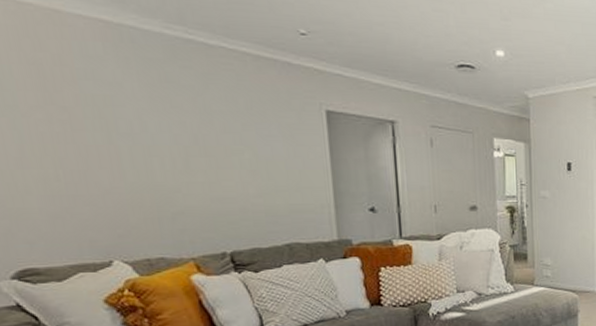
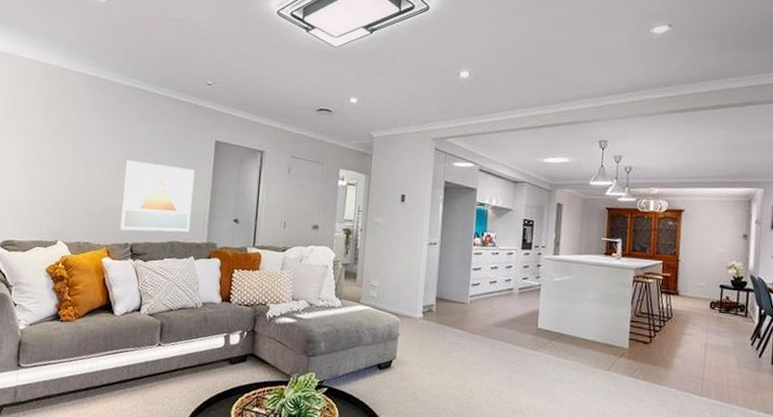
wall art: none [196,143,312,237] -> present [119,160,195,232]

